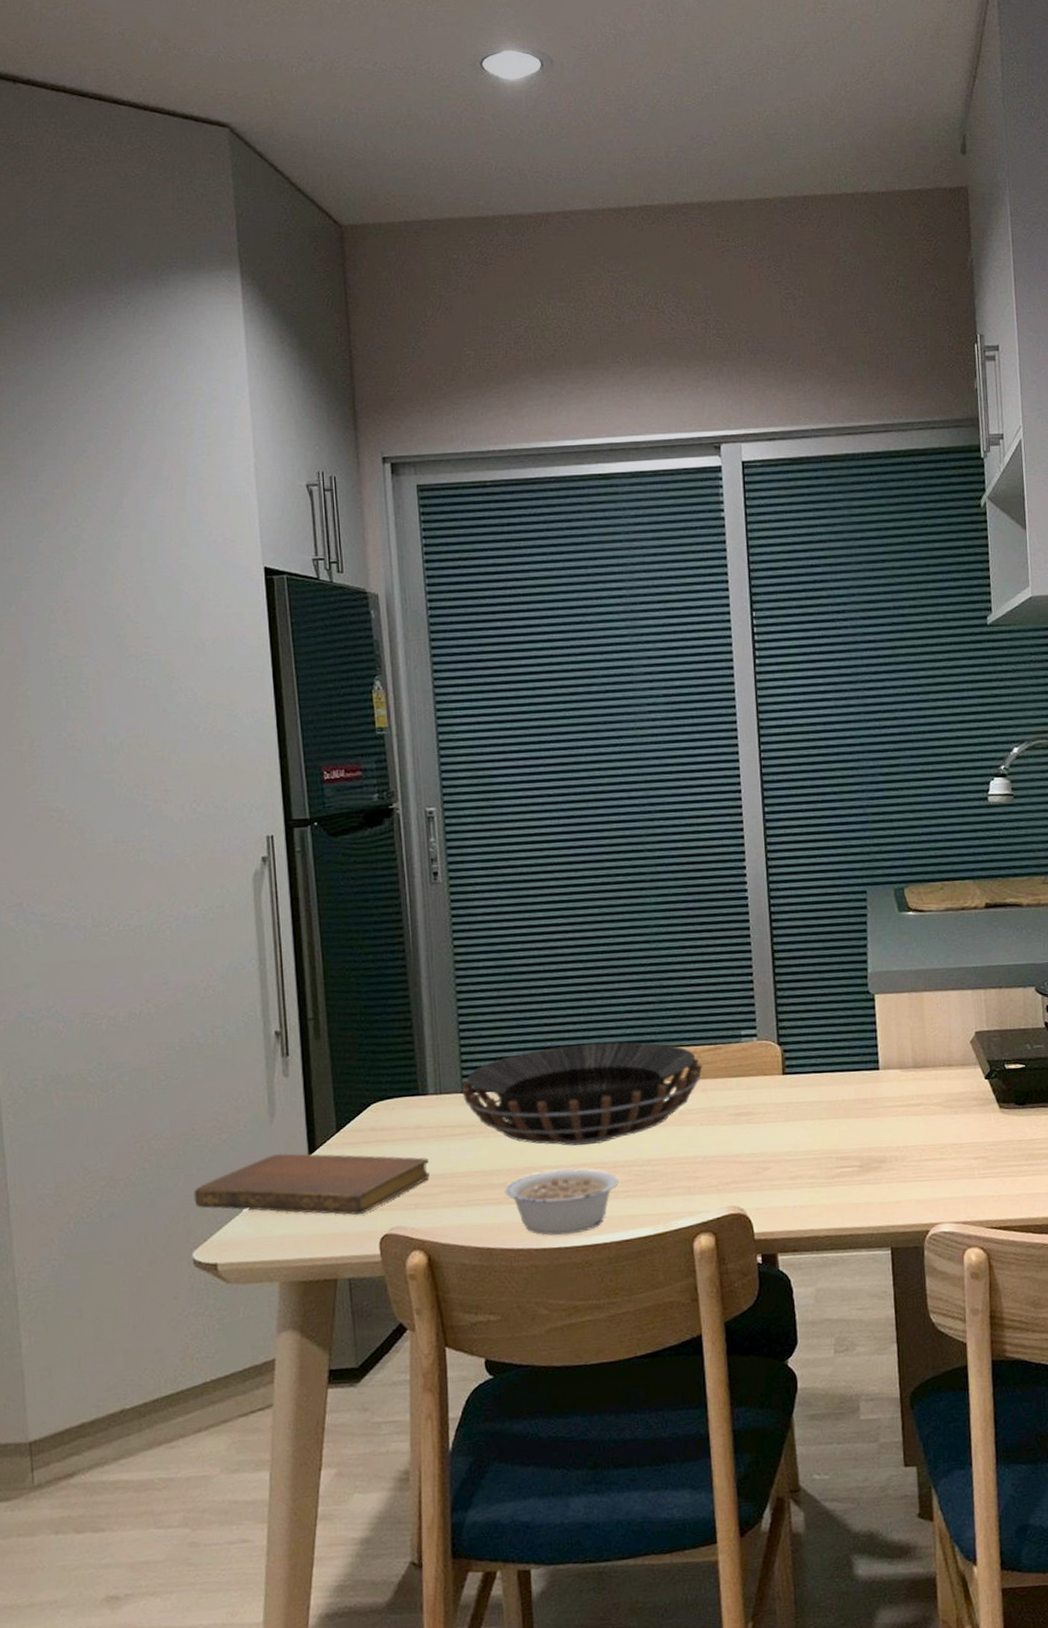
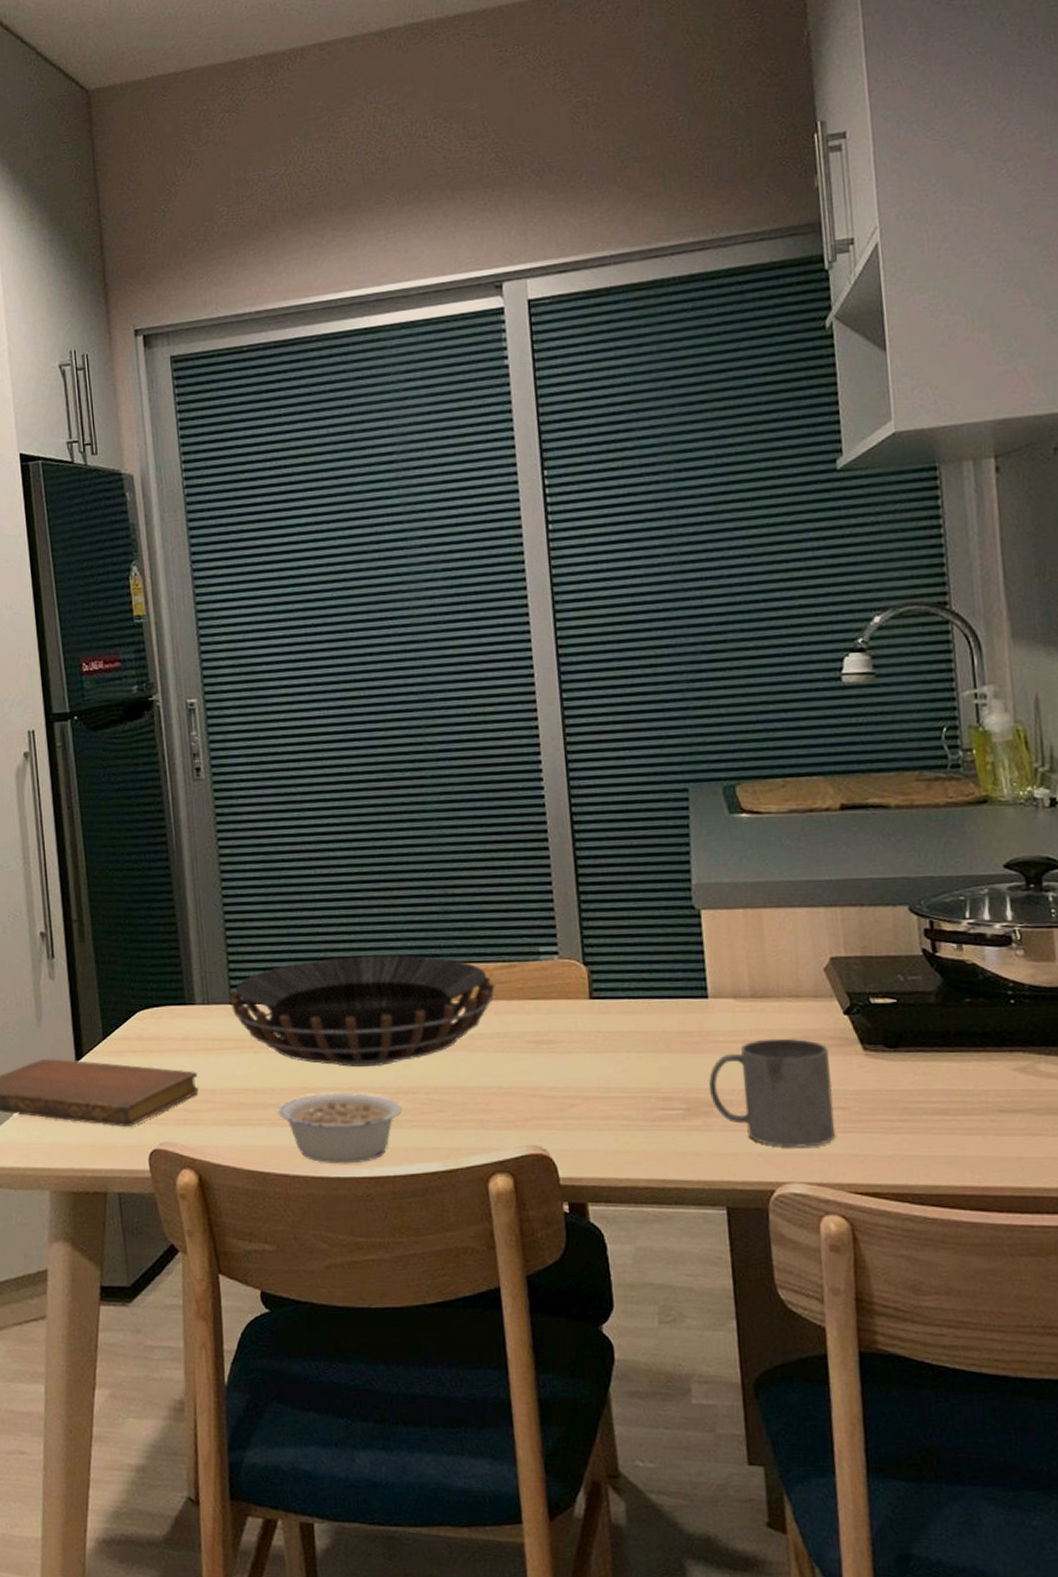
mug: none [879,1100,977,1193] -> present [709,1038,836,1148]

